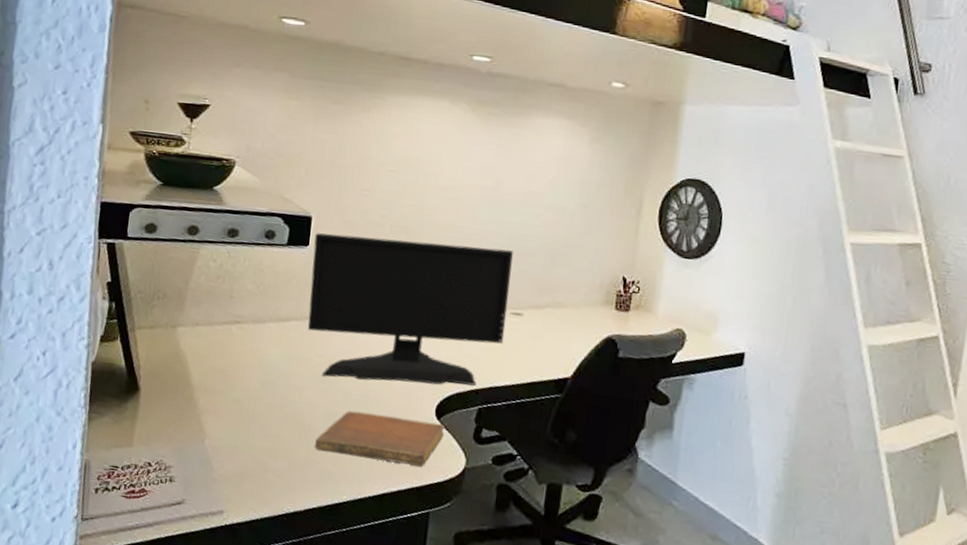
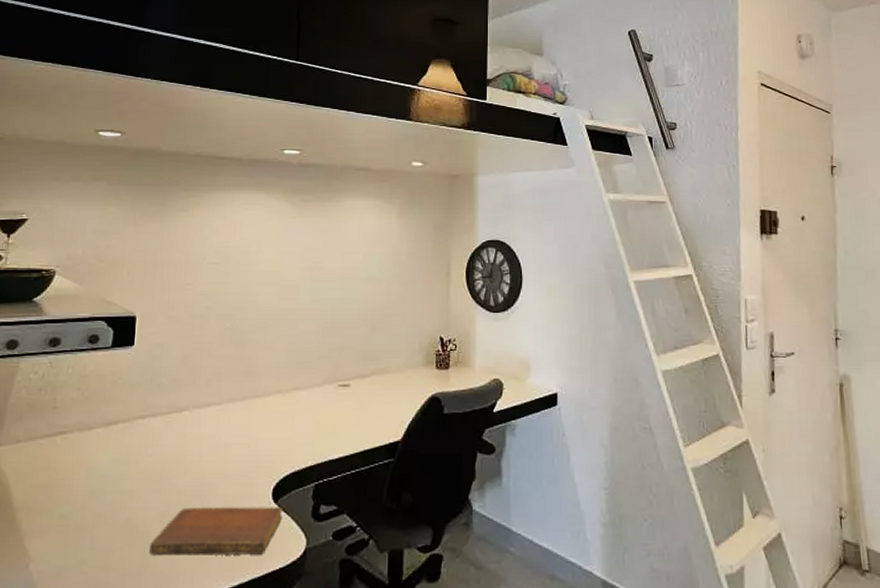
computer monitor: present [308,233,513,386] -> none [136,325,336,476]

